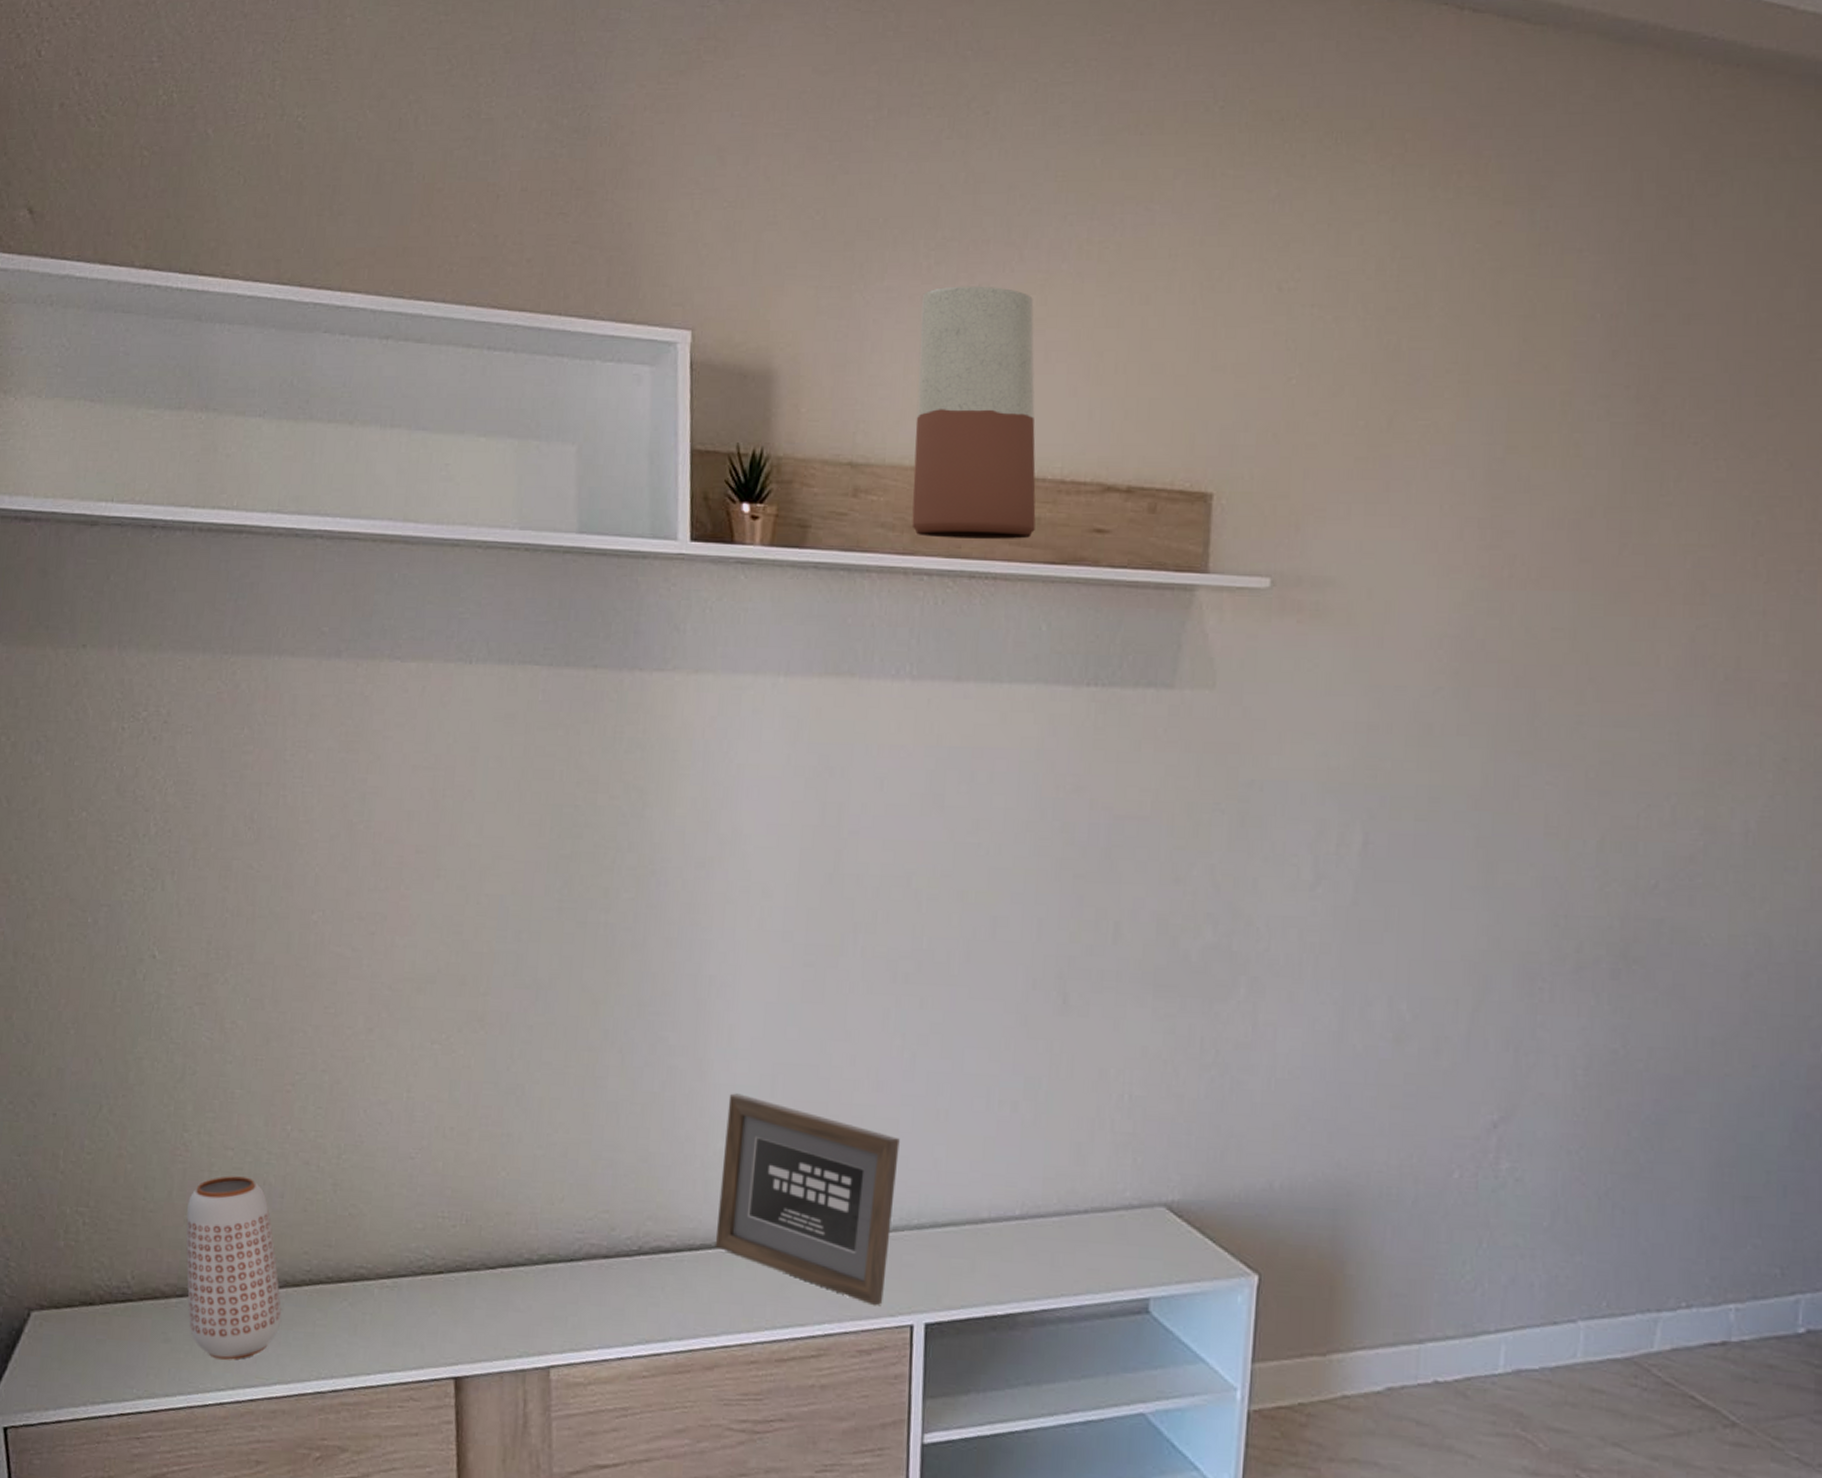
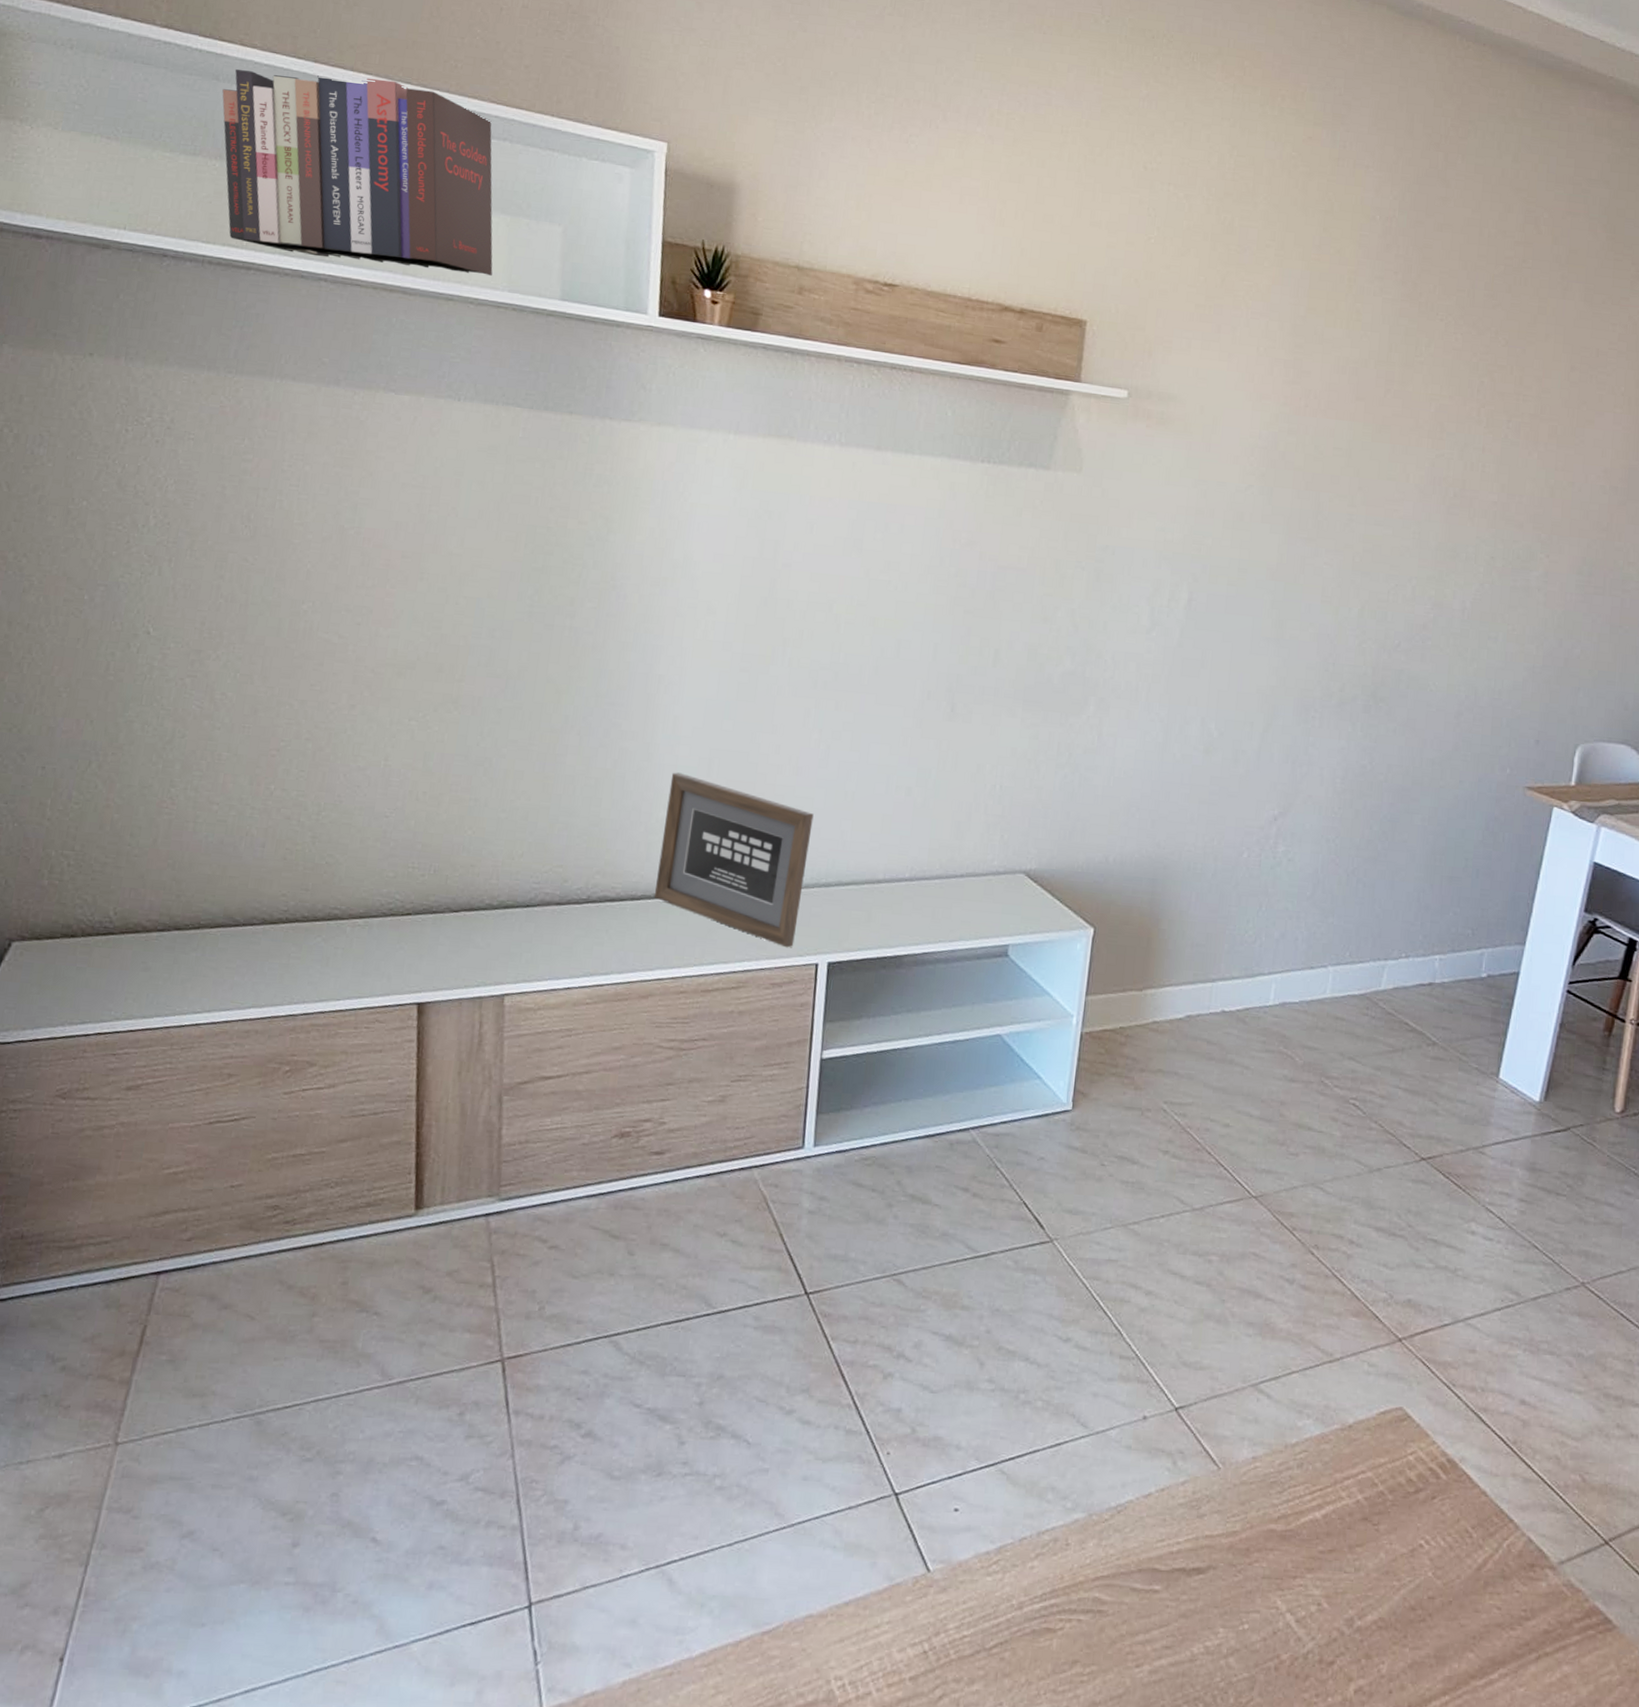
vase: present [185,1176,282,1360] -> none [168,827,259,987]
books: none [205,297,501,512] -> present [222,69,493,276]
vase: present [911,286,1036,539] -> none [846,133,953,342]

